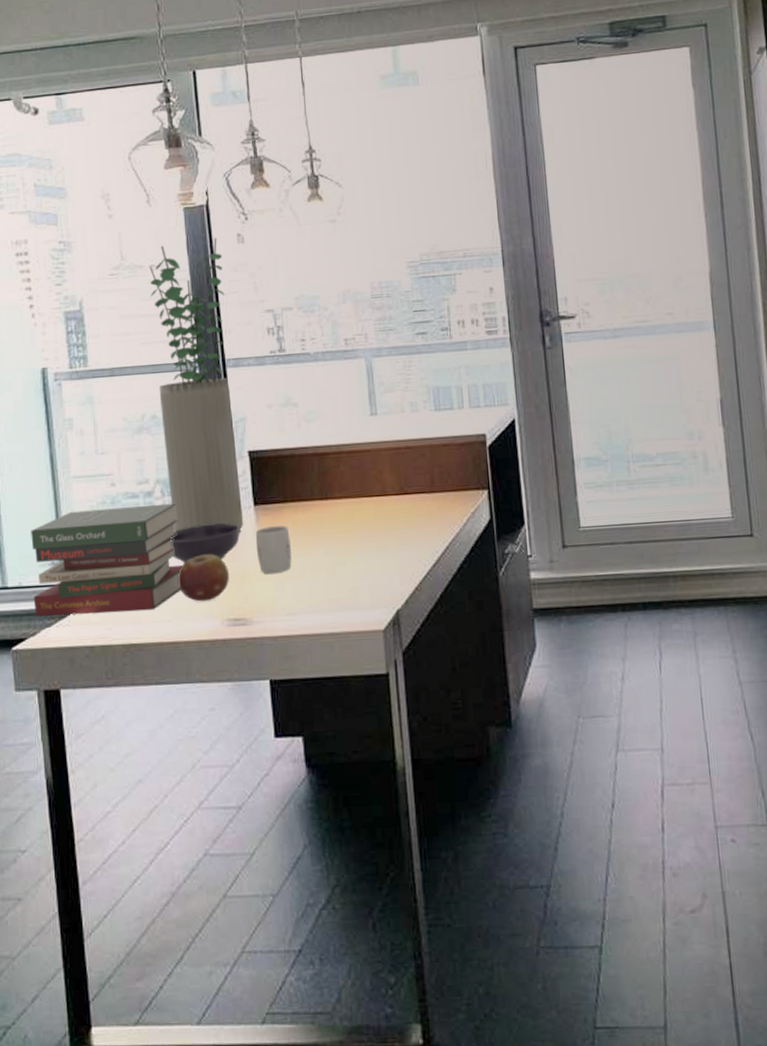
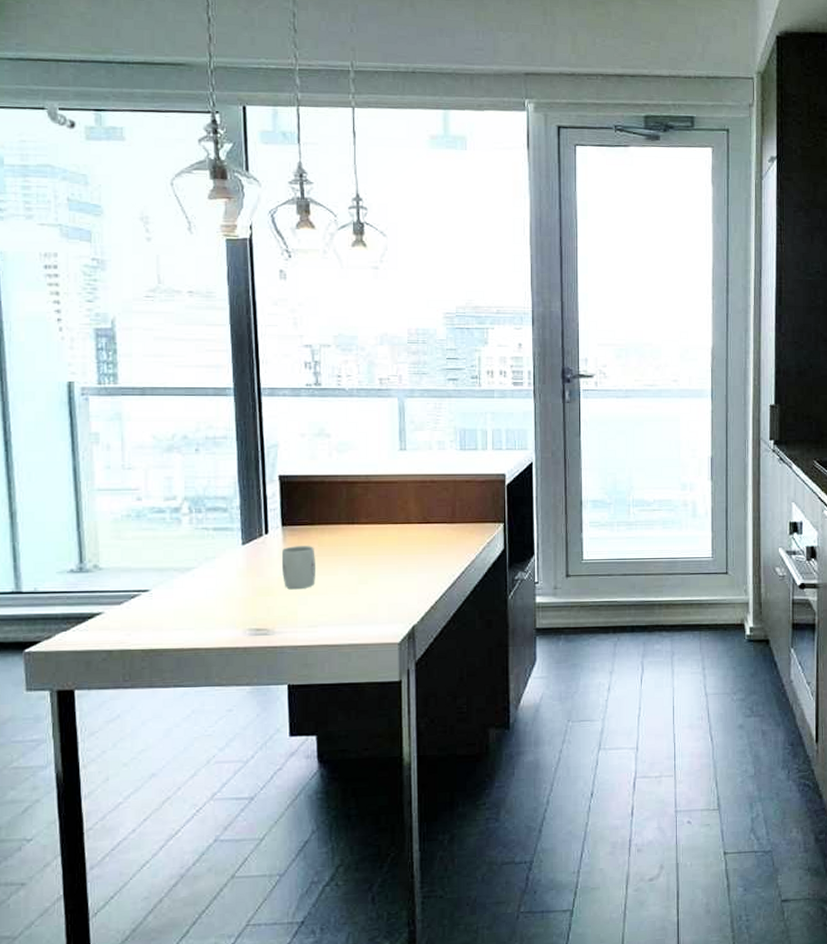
books: present [31,503,183,617] -> none [49,519,208,621]
vase: present [150,238,244,534] -> none [188,272,271,551]
bowl: present [170,522,240,564] -> none [196,541,267,577]
fruit: present [177,554,230,602] -> none [201,569,254,612]

